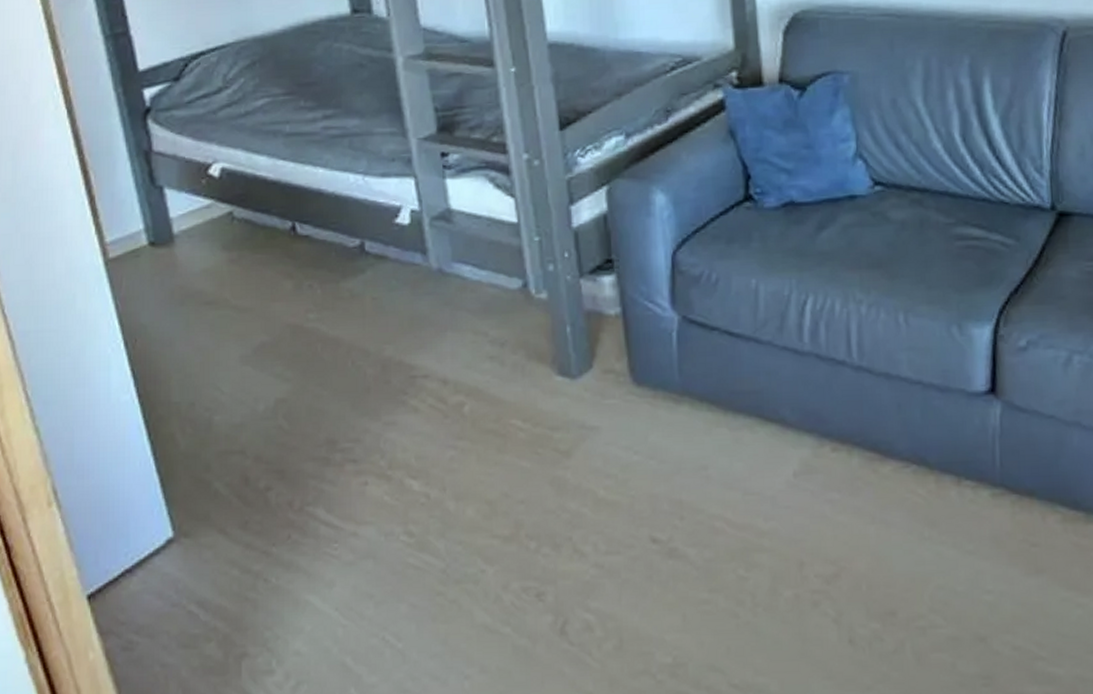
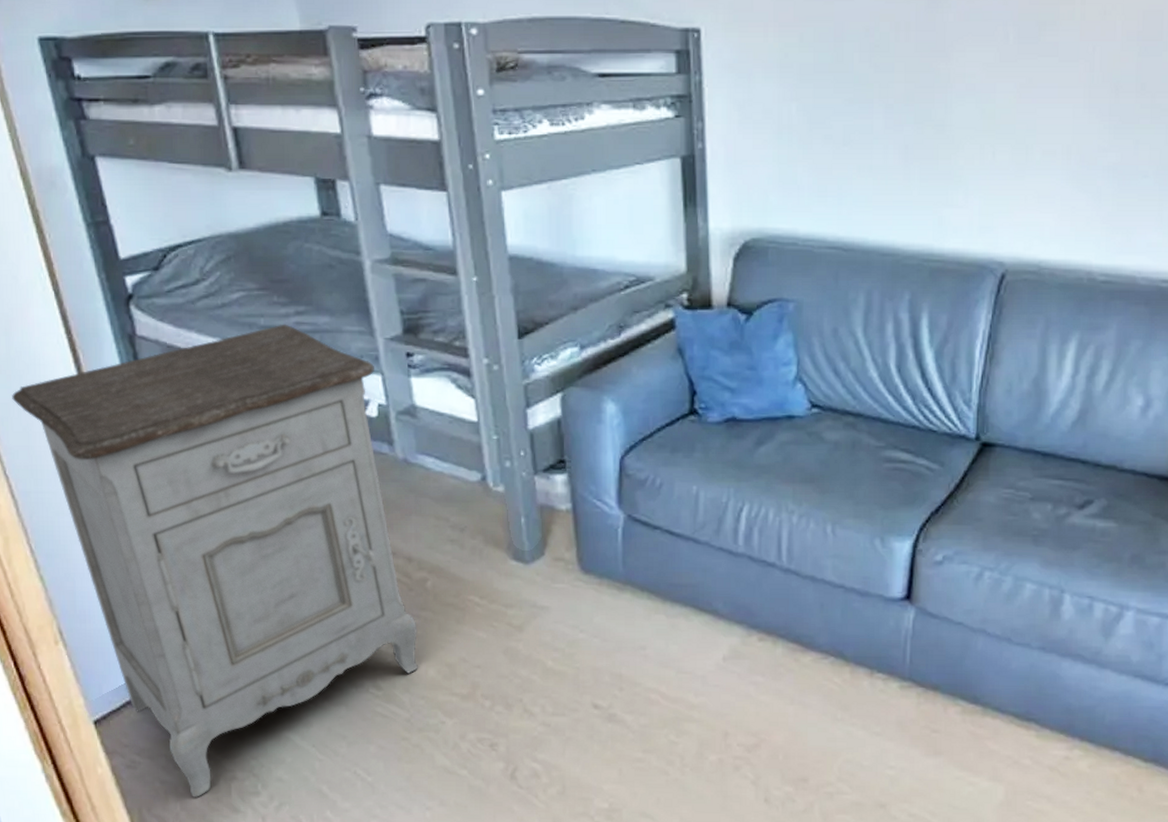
nightstand: none [15,129,455,682] -> present [12,324,418,797]

